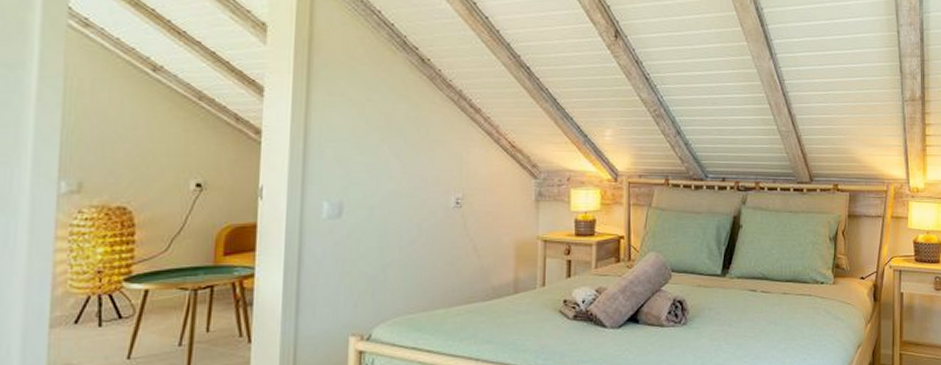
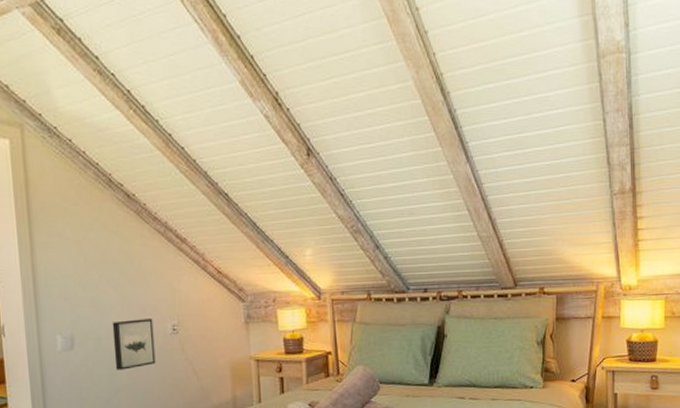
wall art: none [386,189,435,243] -> present [112,318,156,370]

